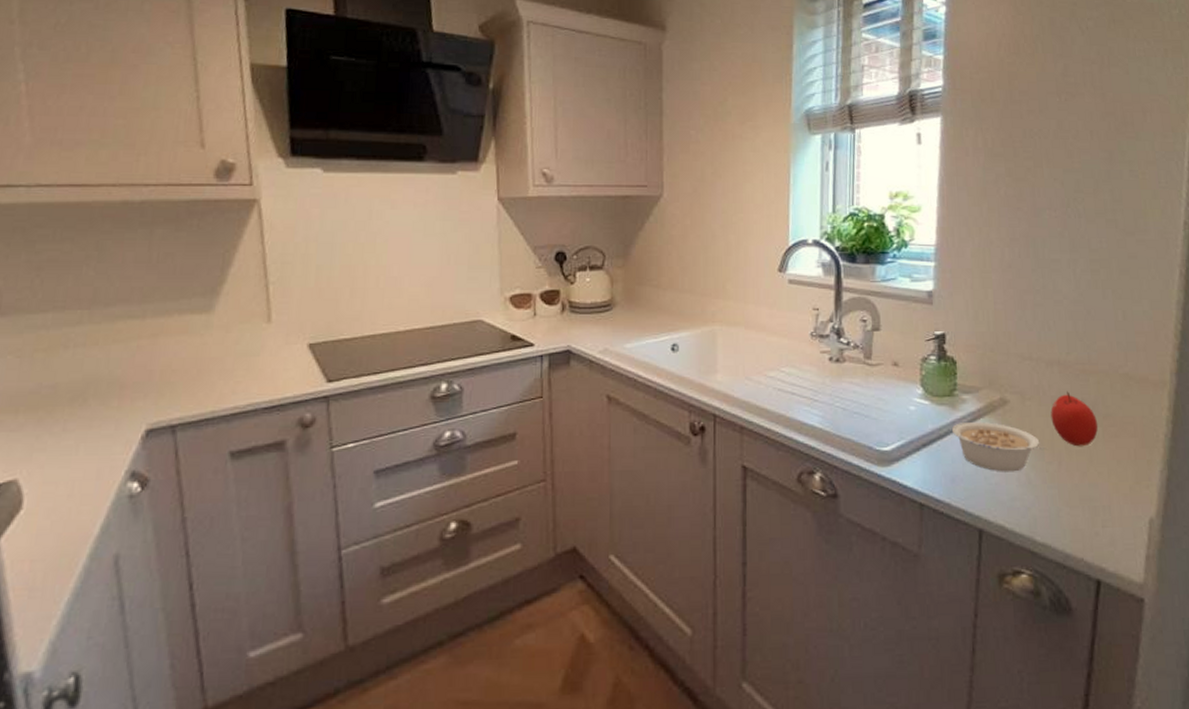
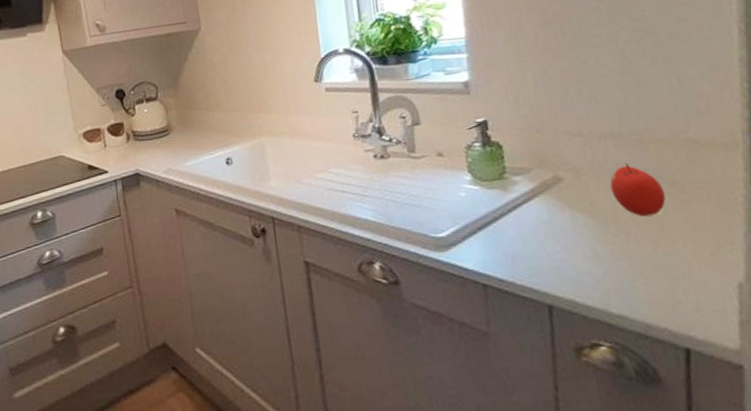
legume: present [952,421,1047,472] -> none [506,201,611,248]

